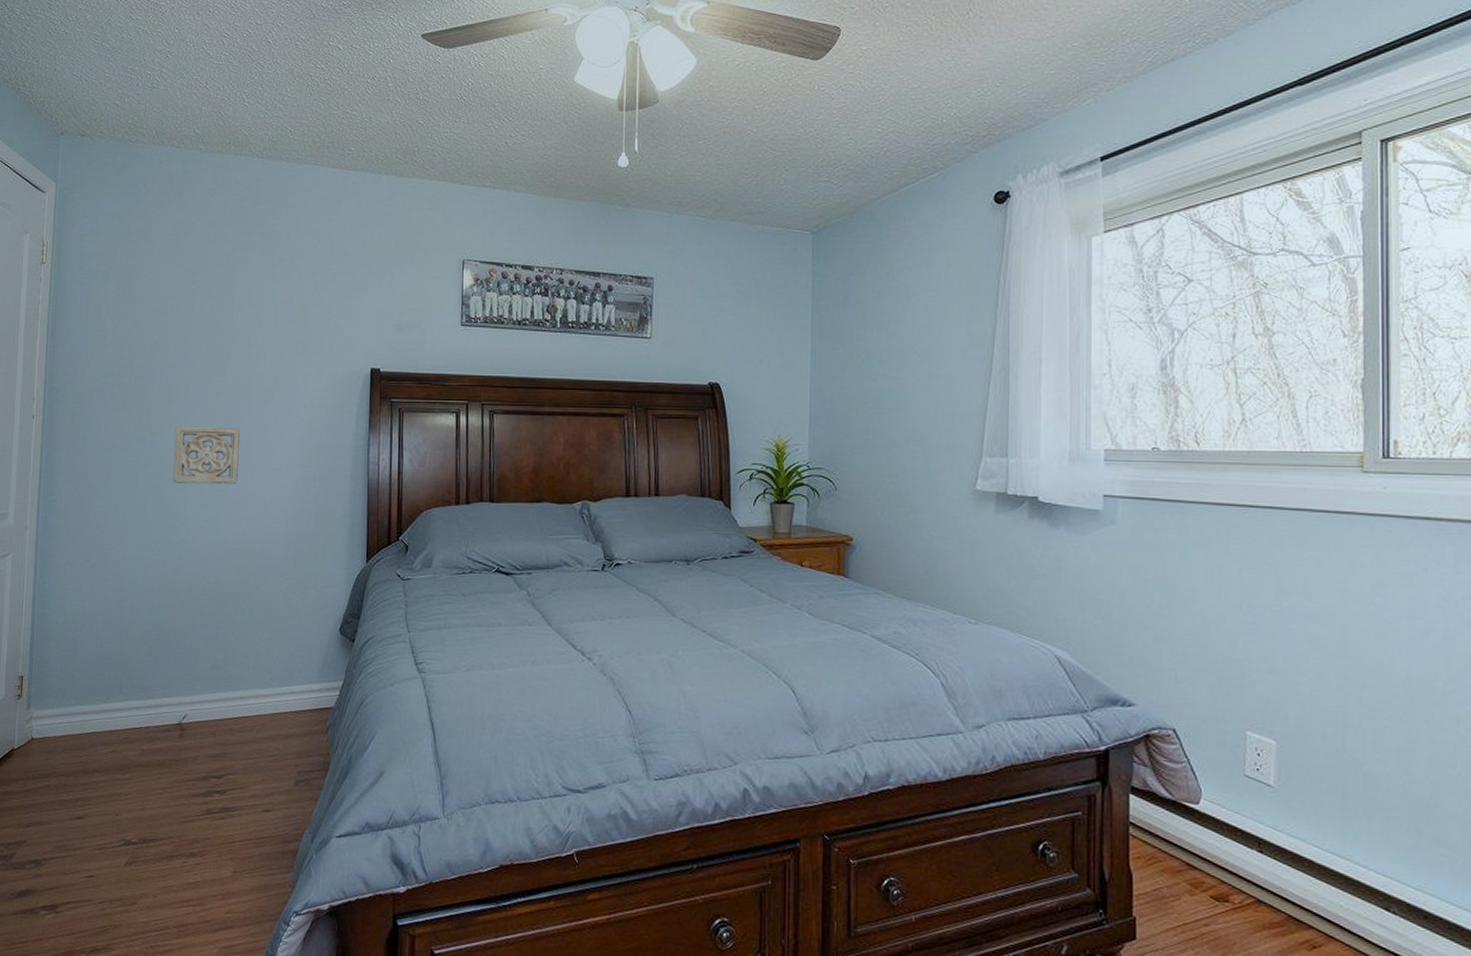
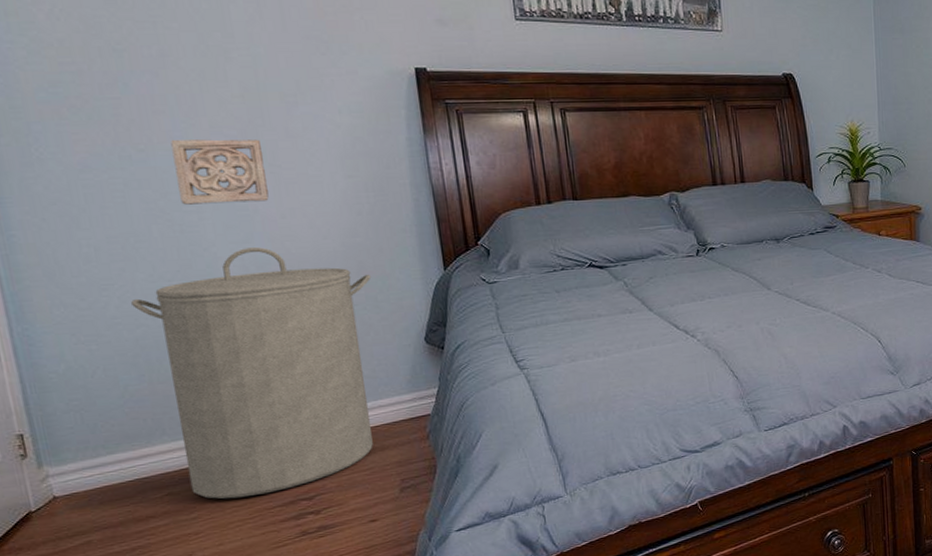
laundry hamper: none [121,526,305,766] -> present [131,247,373,499]

